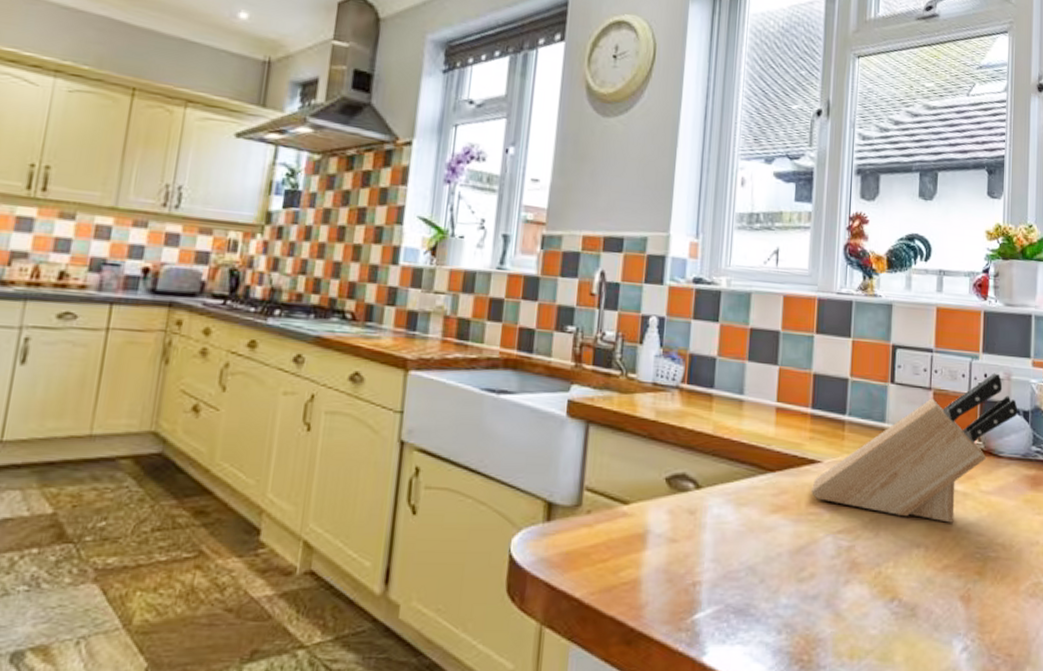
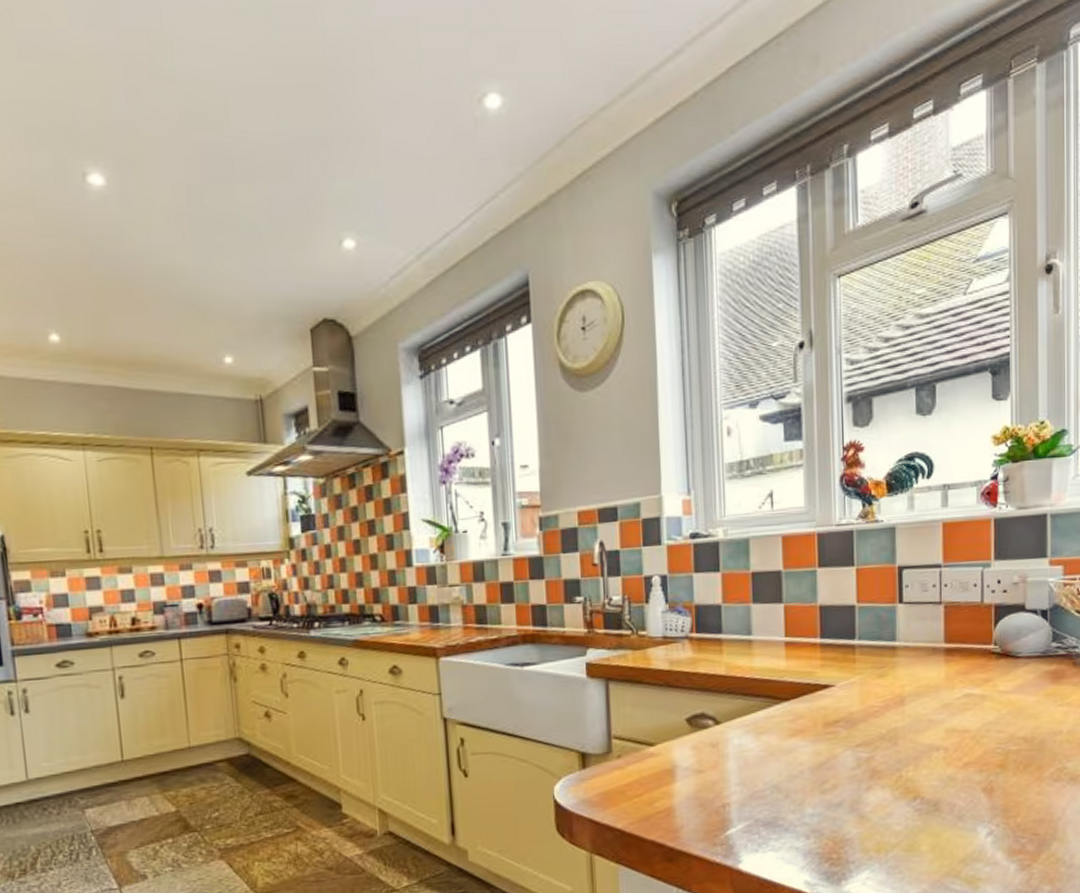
knife block: present [810,373,1018,523] -> none [826,577,1035,725]

